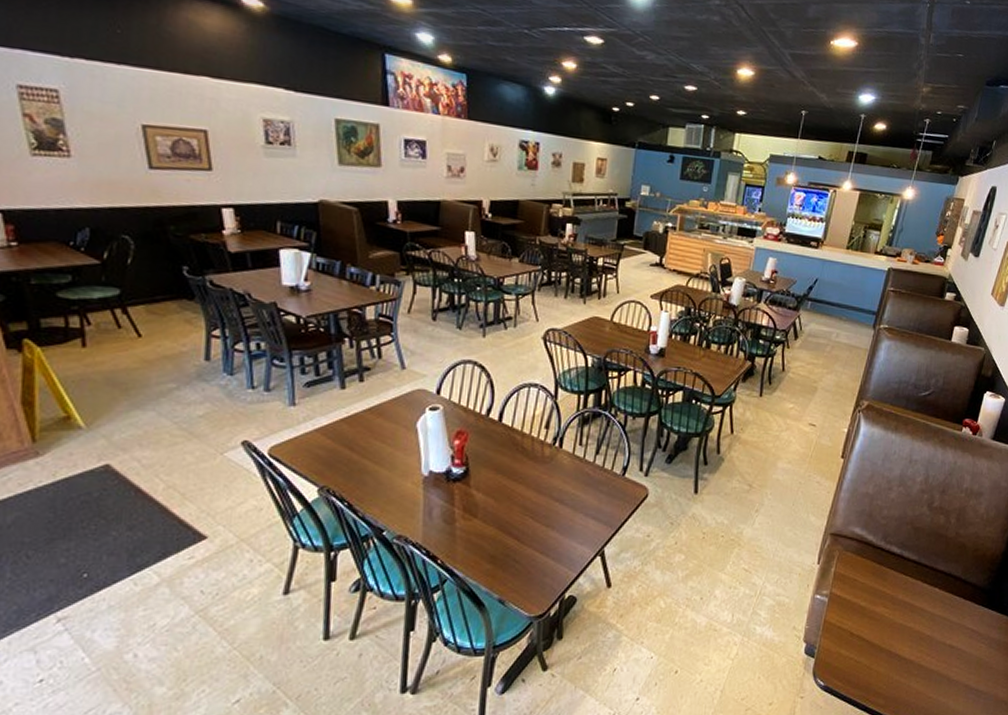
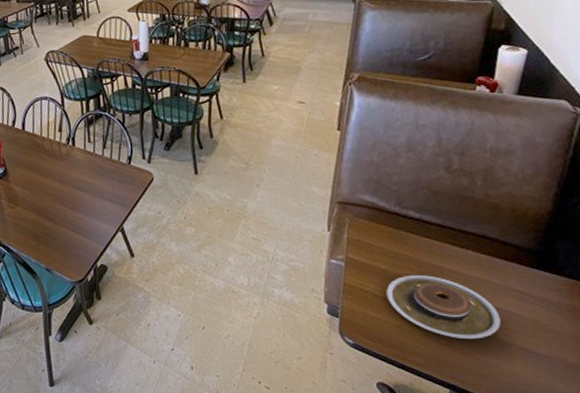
plate: none [861,612,953,678] -> present [386,274,501,340]

